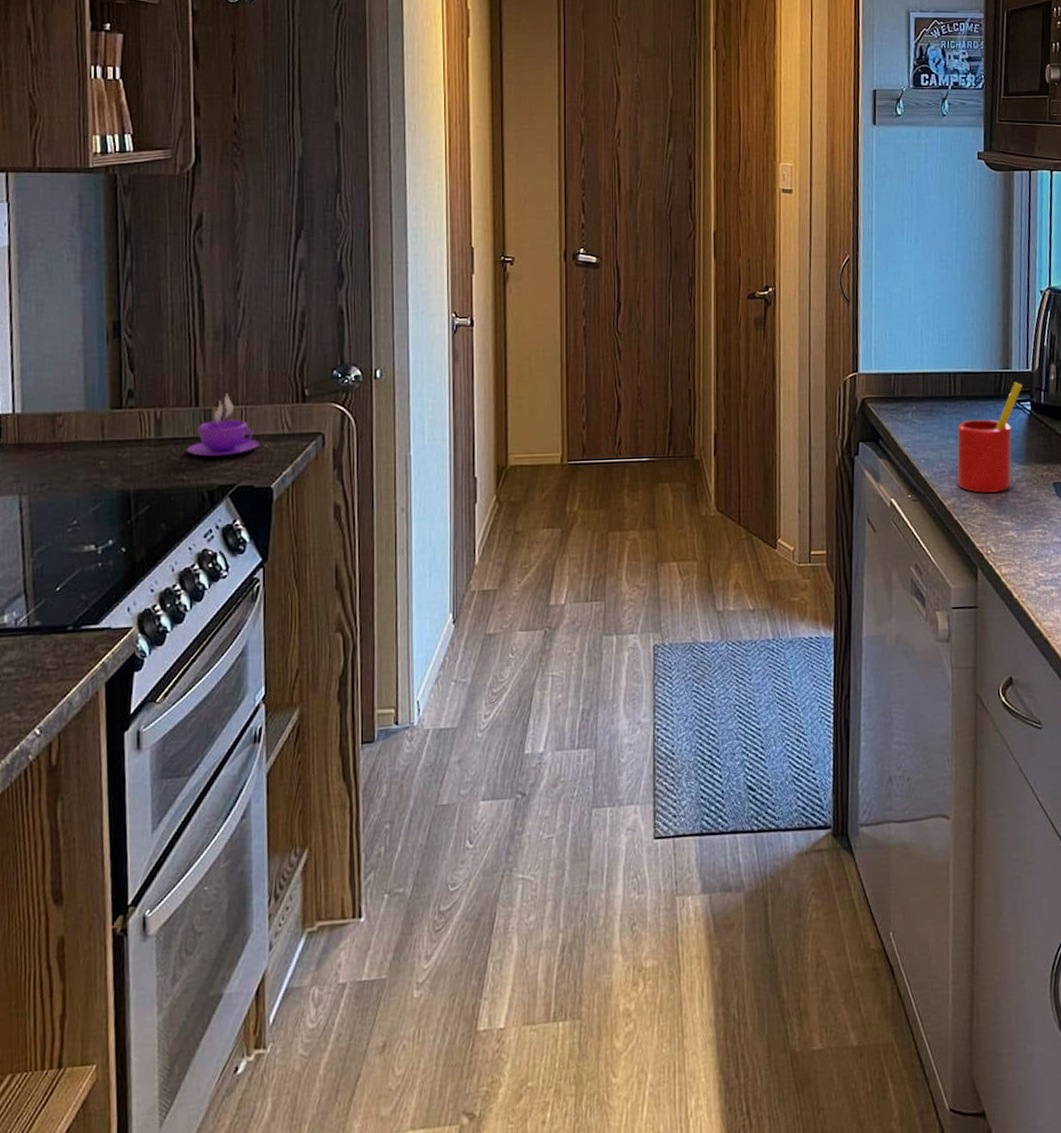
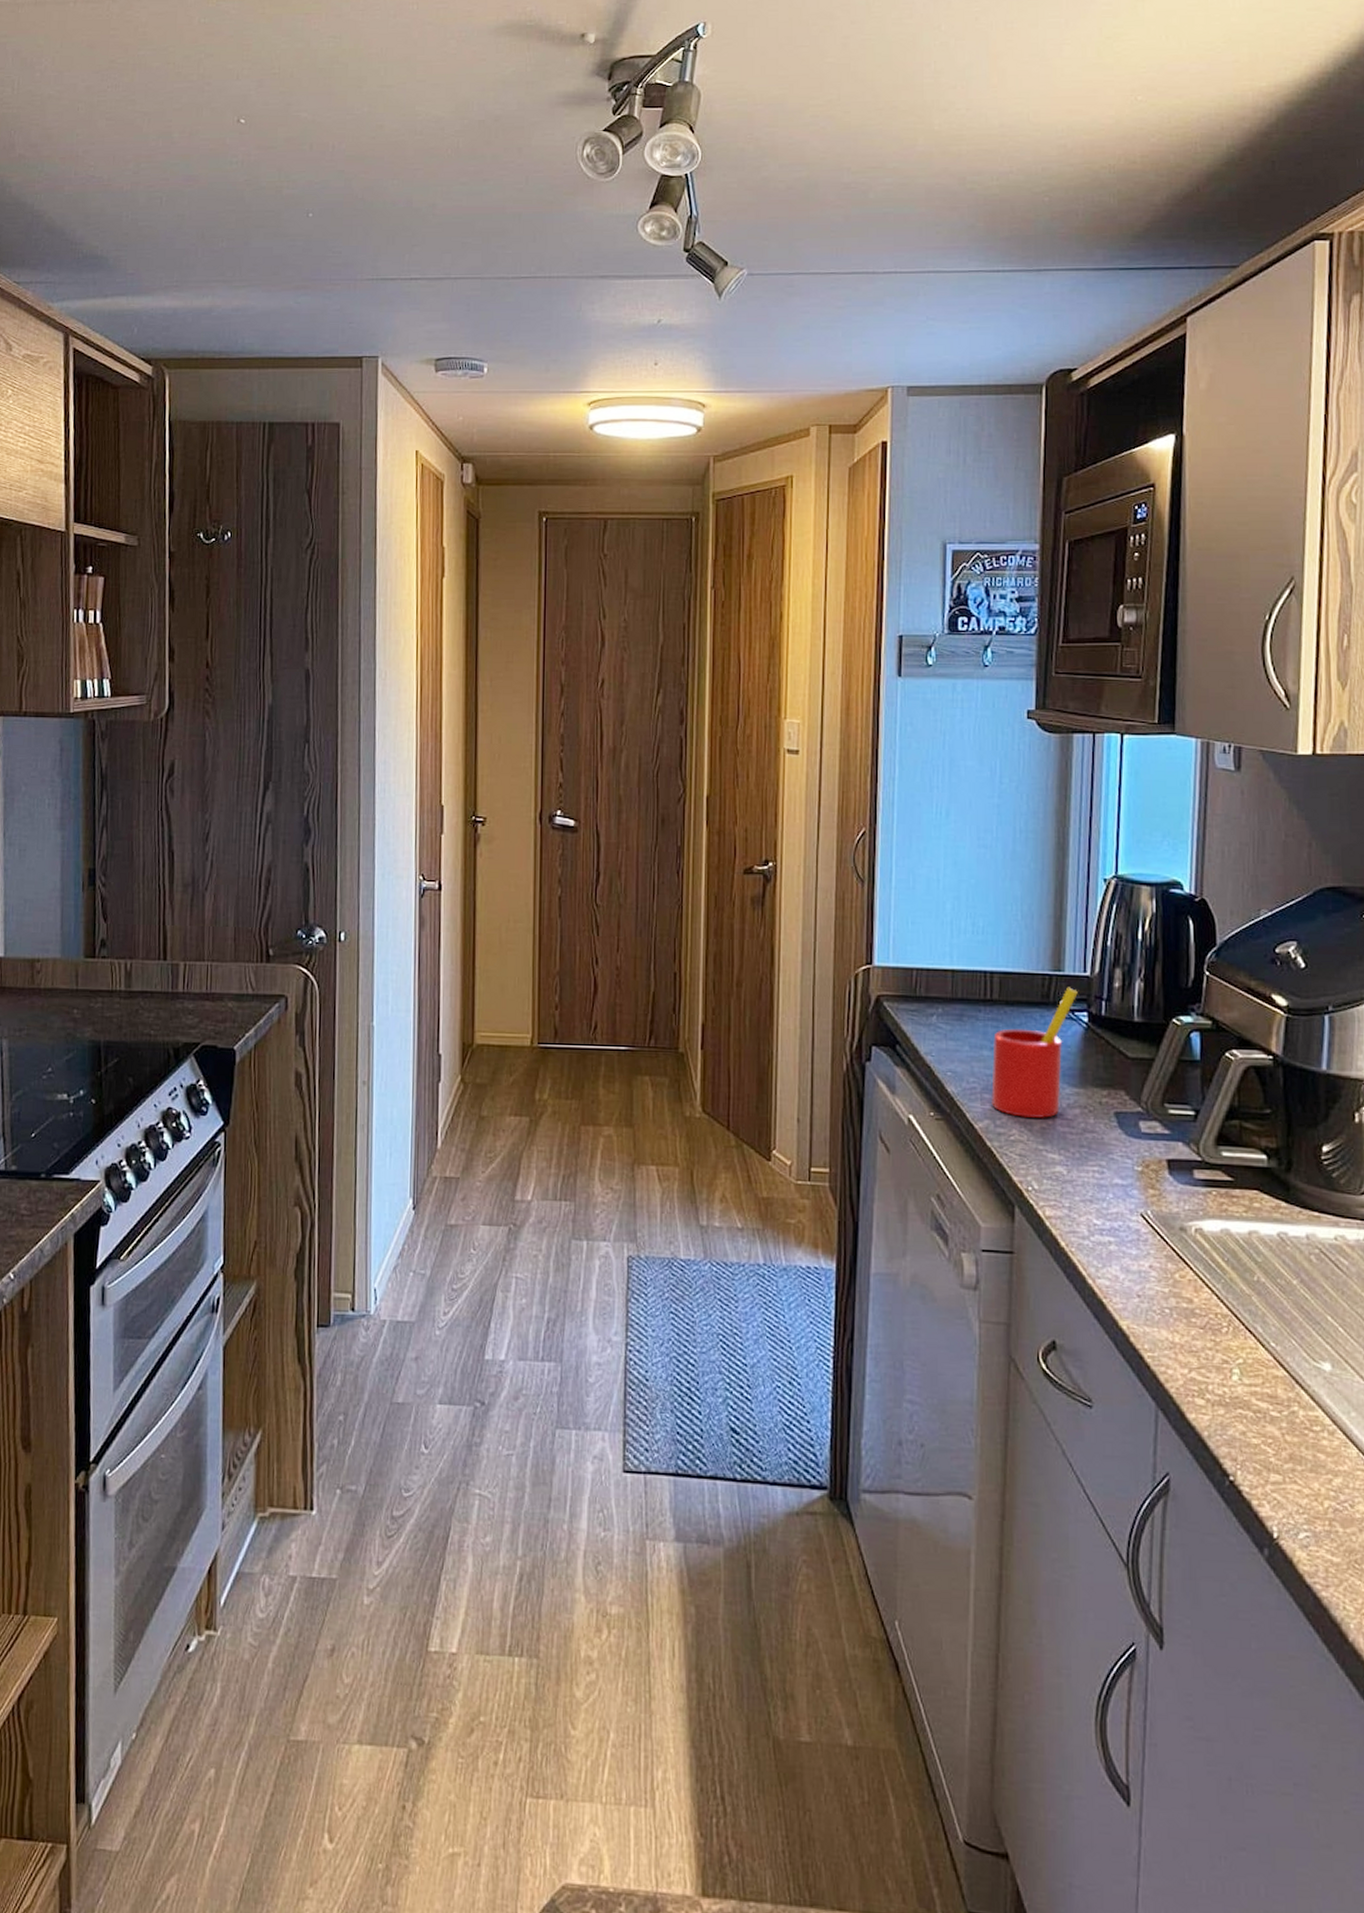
coffee cup: present [186,393,259,457] -> none [154,948,224,1013]

